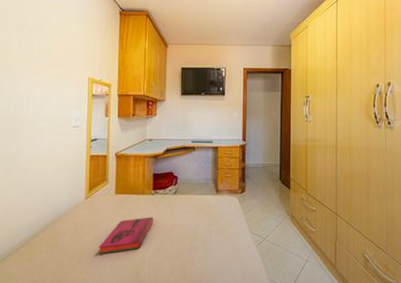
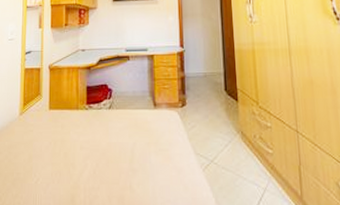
hardback book: present [98,217,154,254] -> none [32,134,88,176]

